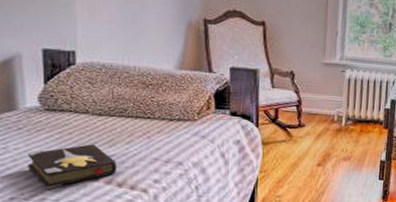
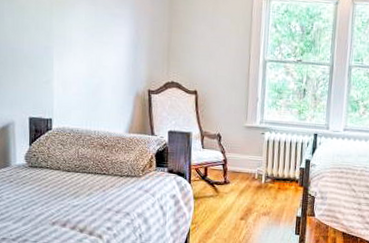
hardback book: present [27,144,117,189] -> none [15,195,80,232]

